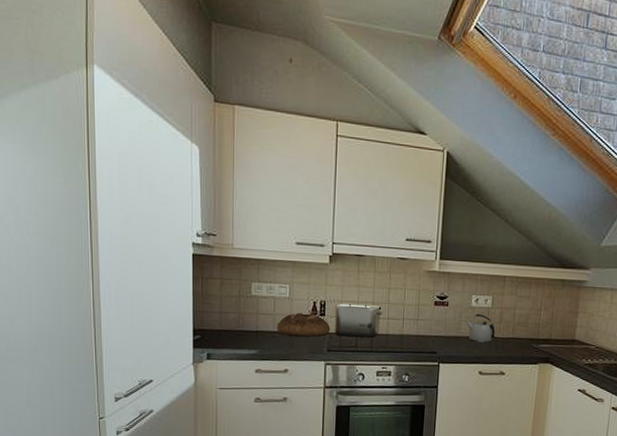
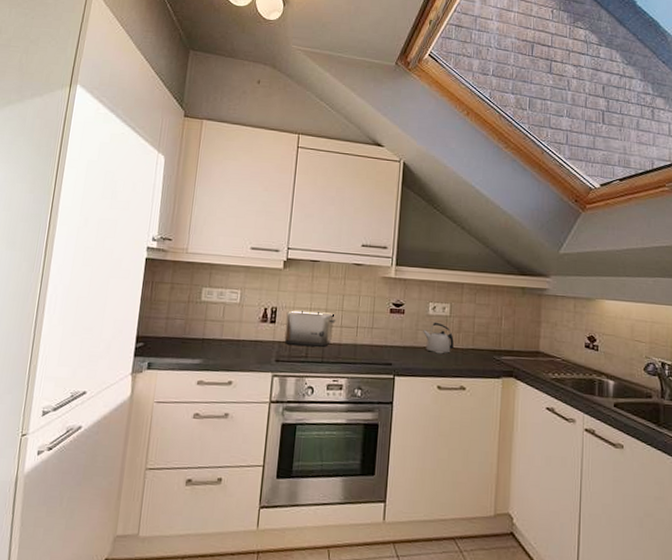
bread: present [277,313,330,337] -> none [224,320,280,346]

